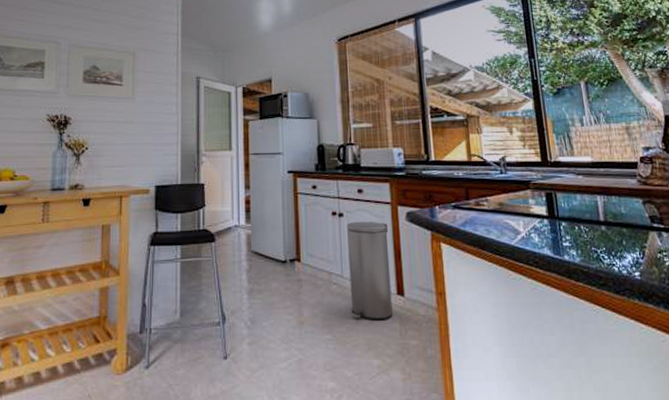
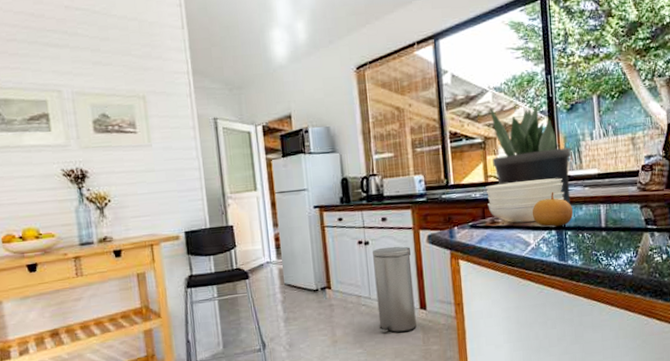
bowl: none [468,163,556,209] -> present [485,177,565,224]
planter: none [472,85,563,193] -> present [490,103,571,205]
fruit: none [520,177,567,216] -> present [532,191,574,227]

